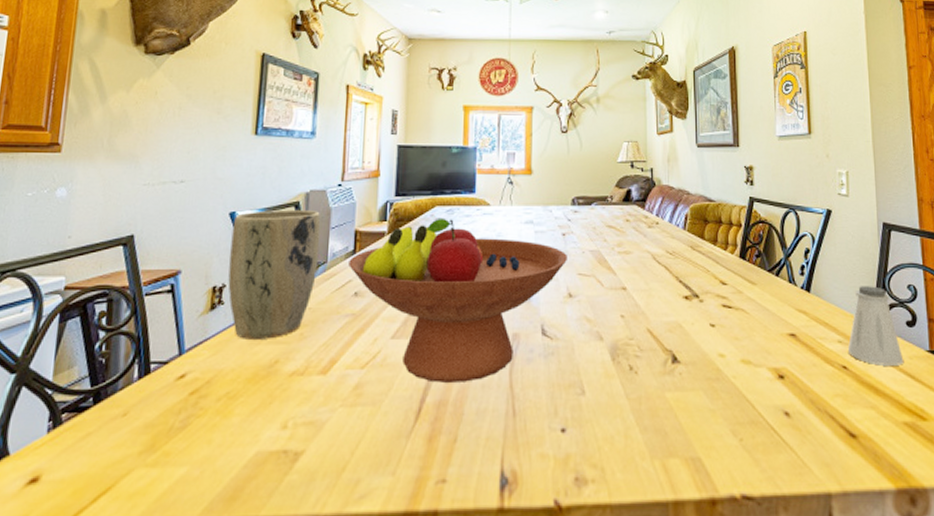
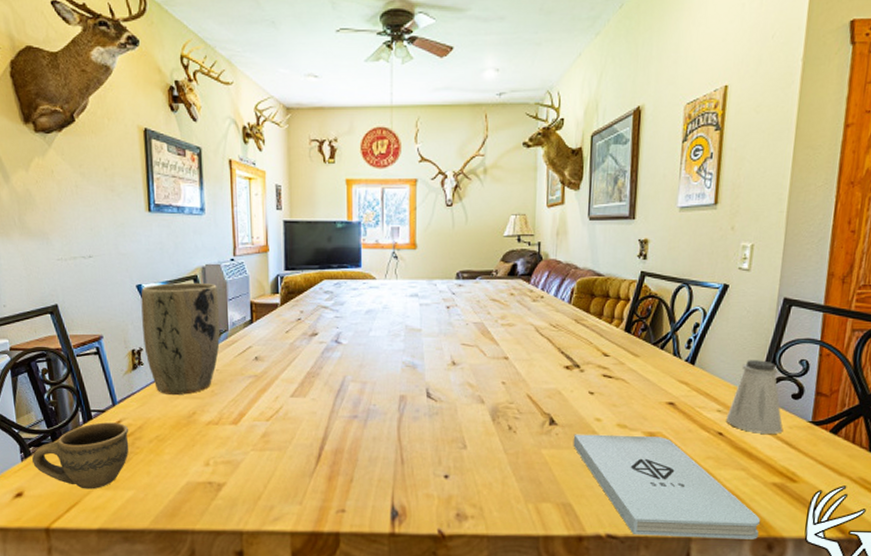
cup: none [62,377,194,468] -> present [32,422,129,489]
fruit bowl: present [349,219,567,383] -> none [247,292,451,435]
notepad: none [698,372,899,494] -> present [573,434,760,540]

